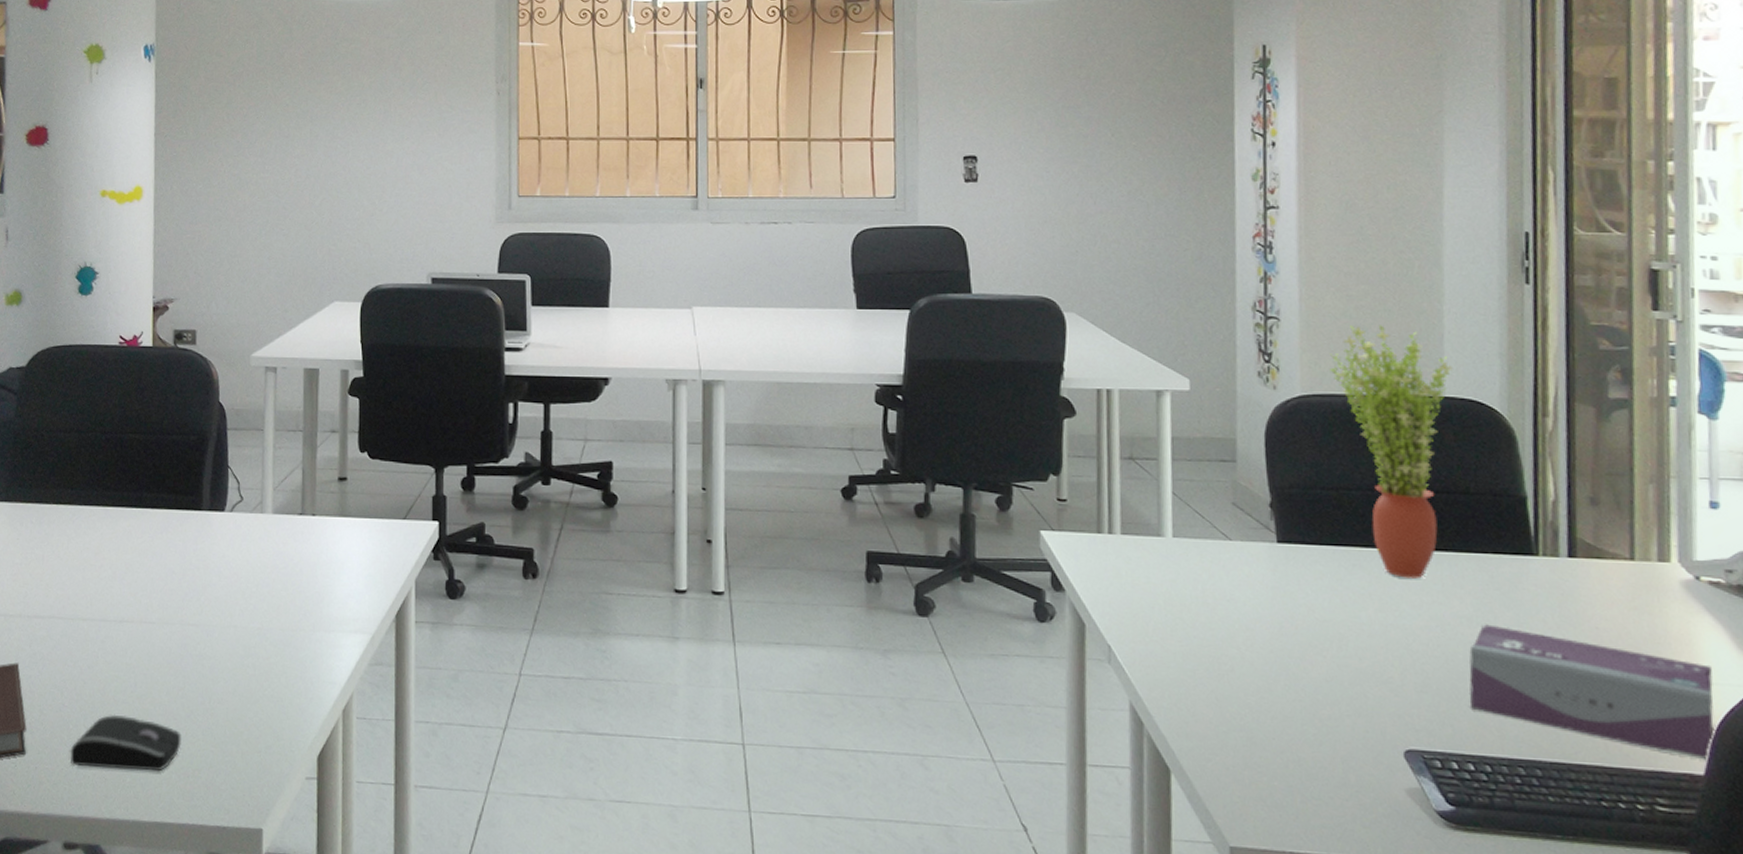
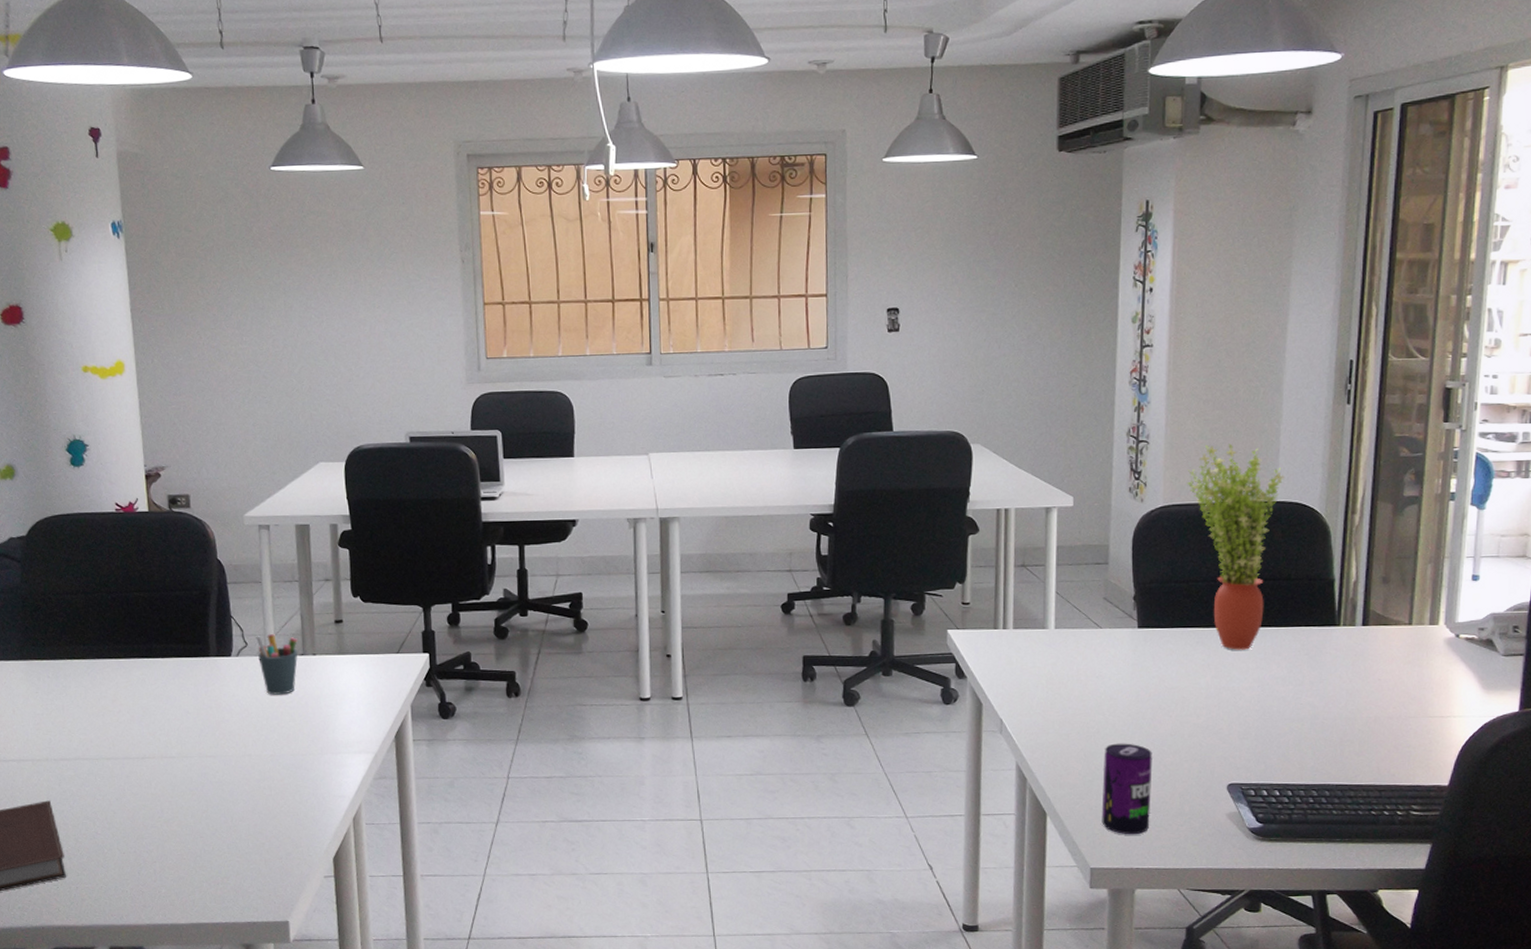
computer mouse: present [70,714,182,772] -> none [107,837,209,884]
pen holder: none [252,489,297,559] -> present [256,634,298,695]
beverage can: none [1241,686,1305,808] -> present [1101,743,1152,835]
tissue box: present [1469,624,1714,761] -> none [1279,682,1461,775]

